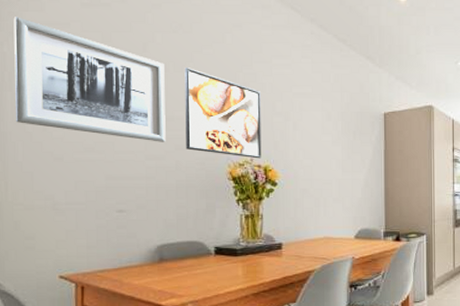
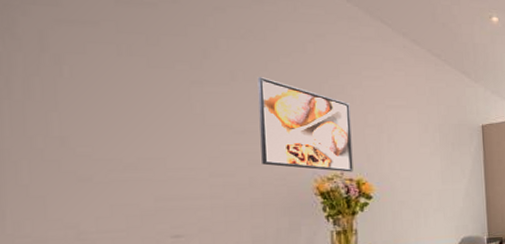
wall art: present [13,17,166,142] -> none [12,10,236,157]

